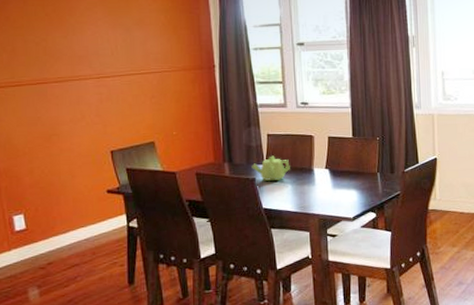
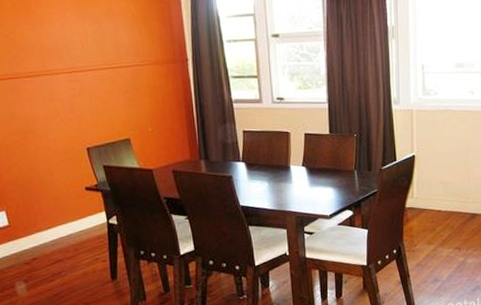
teapot: present [251,155,290,182] -> none [228,153,267,180]

